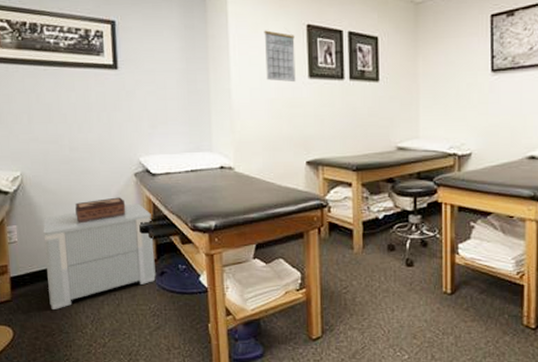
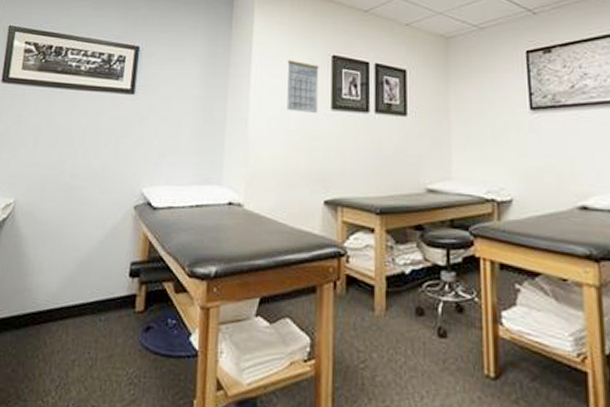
nightstand: present [43,203,156,309] -> none [12,240,146,368]
tissue box: present [75,197,126,224] -> none [63,232,120,262]

